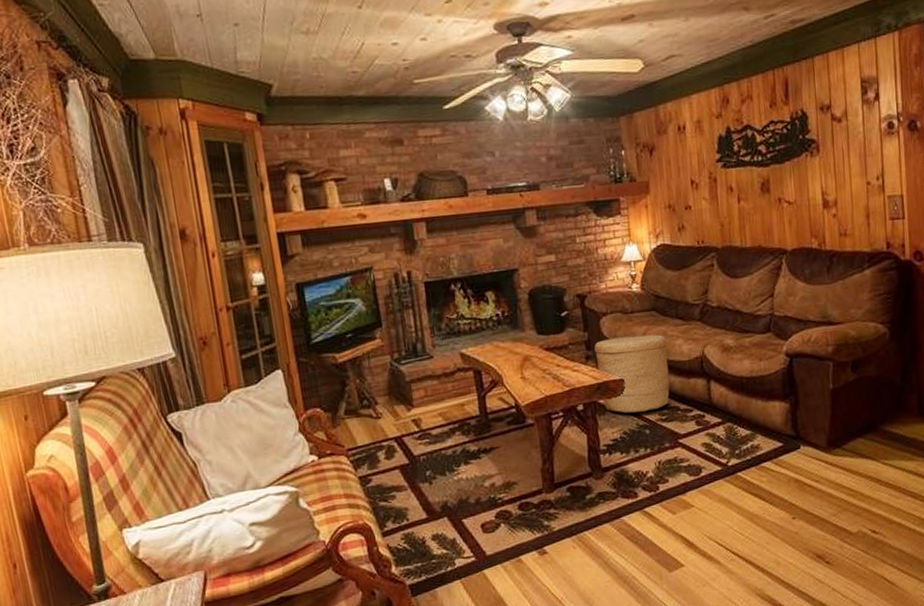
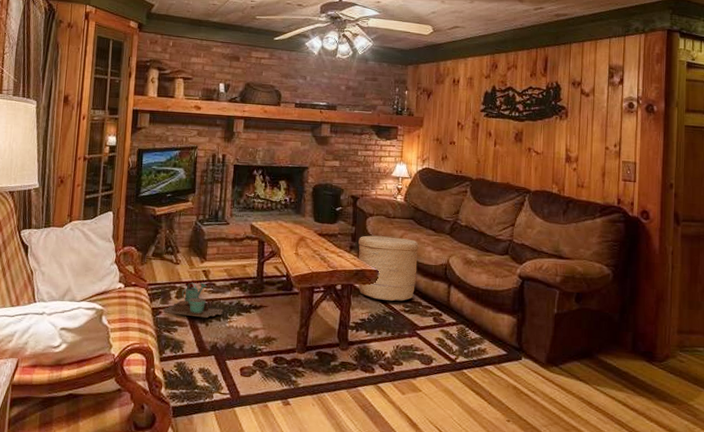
watering can: none [372,434,448,480] -> present [162,282,223,318]

